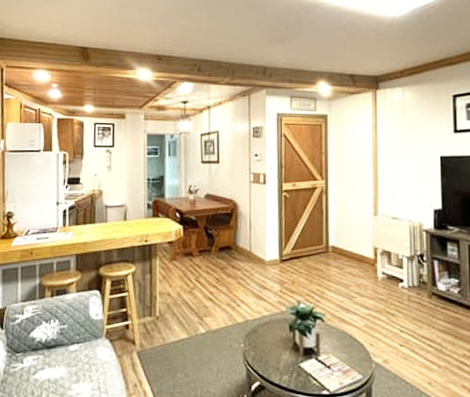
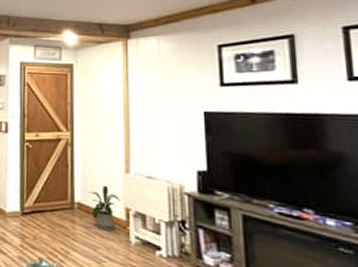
house plant: none [341,228,369,270] -> present [88,185,120,232]

